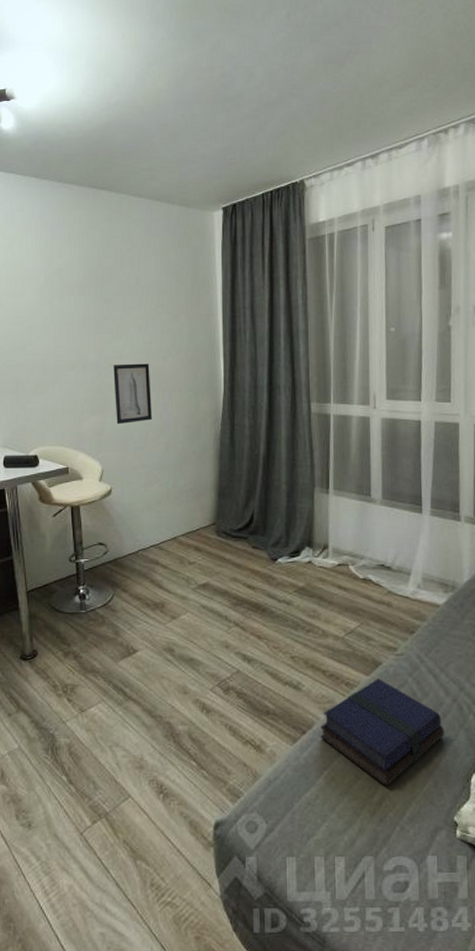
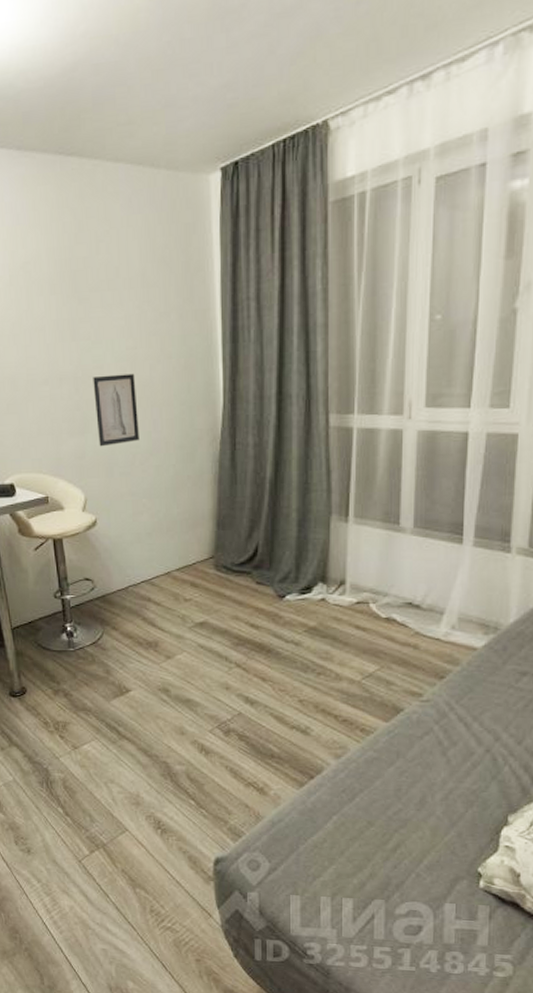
book: present [320,678,444,787] -> none [330,725,473,835]

